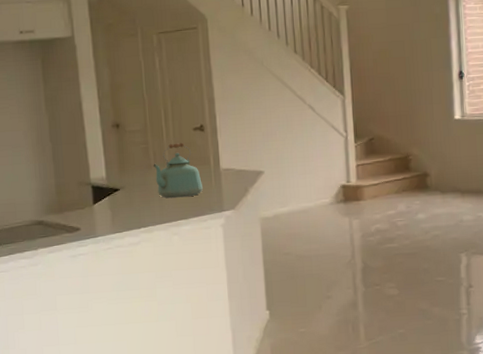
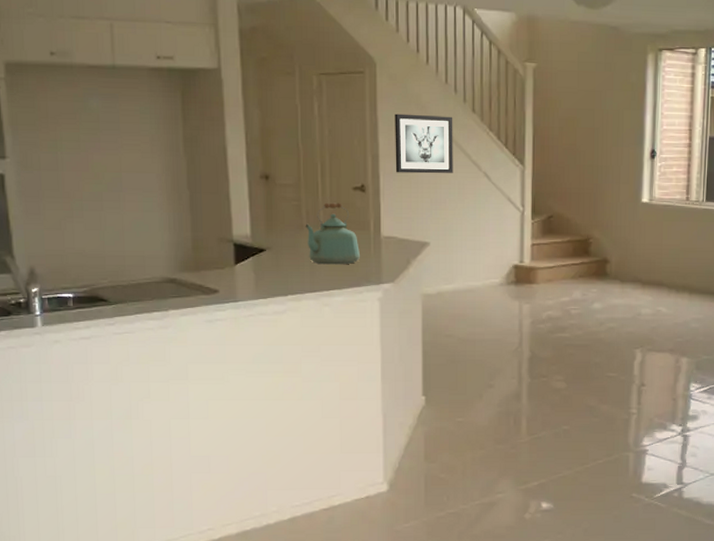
wall art: none [226,58,281,112] -> present [395,113,453,174]

